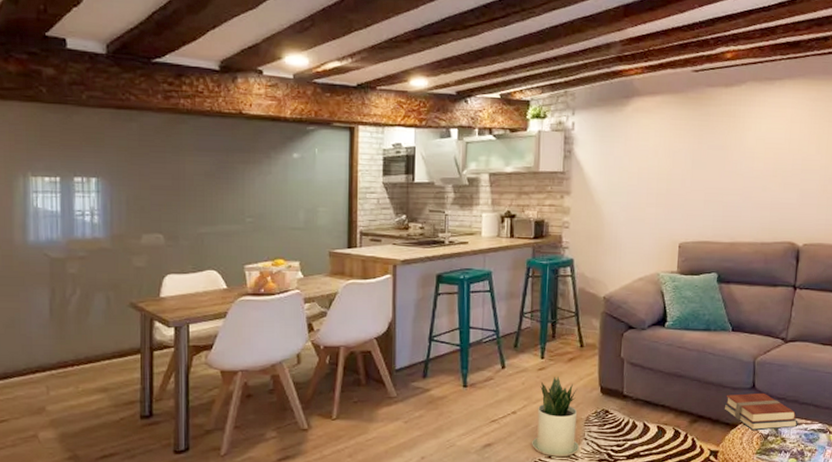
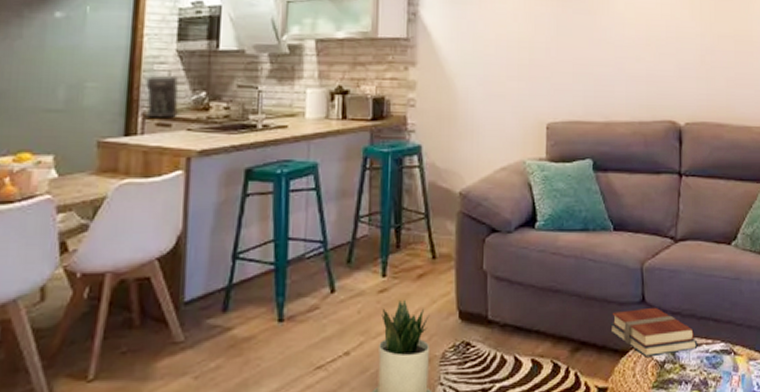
coffee maker: none [361,202,386,235] -> present [145,75,179,118]

